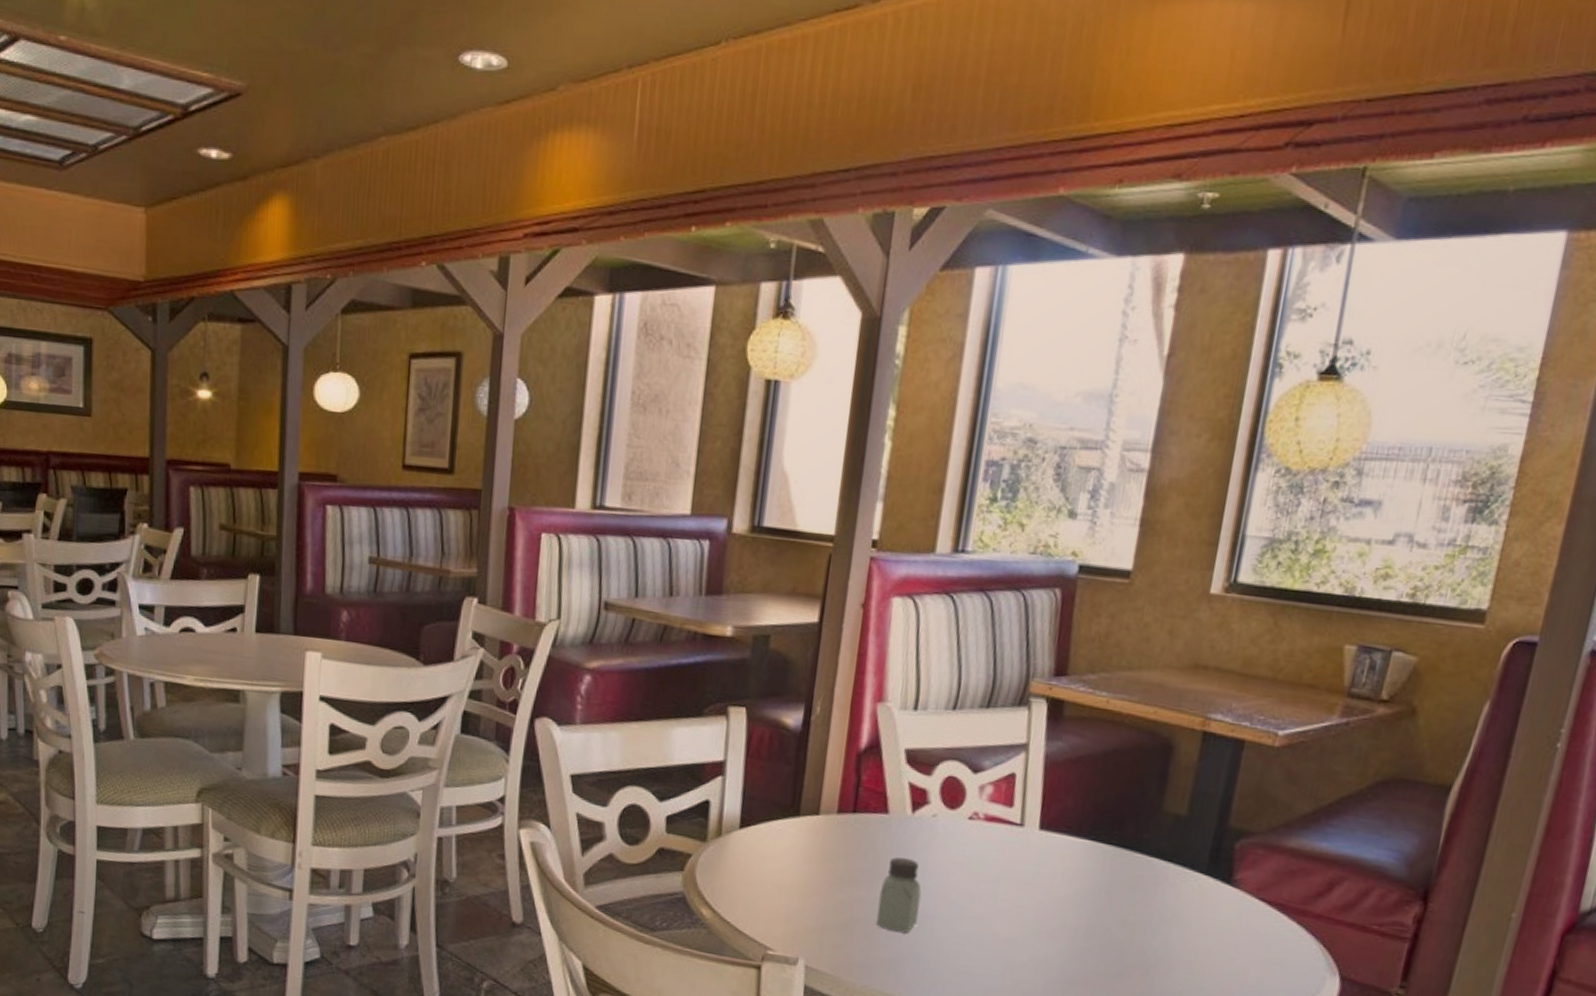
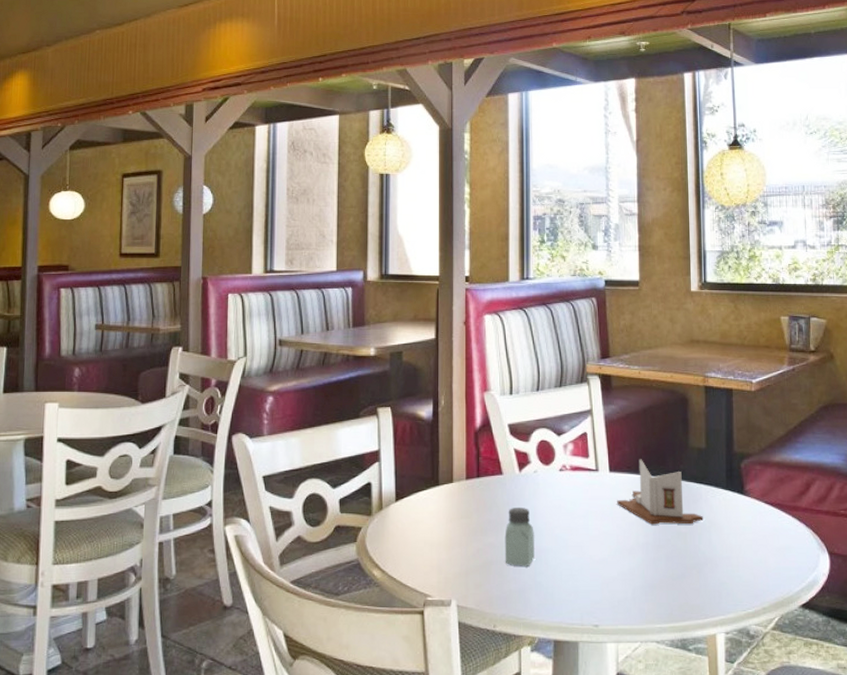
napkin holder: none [1043,818,1164,913] -> present [617,459,703,525]

